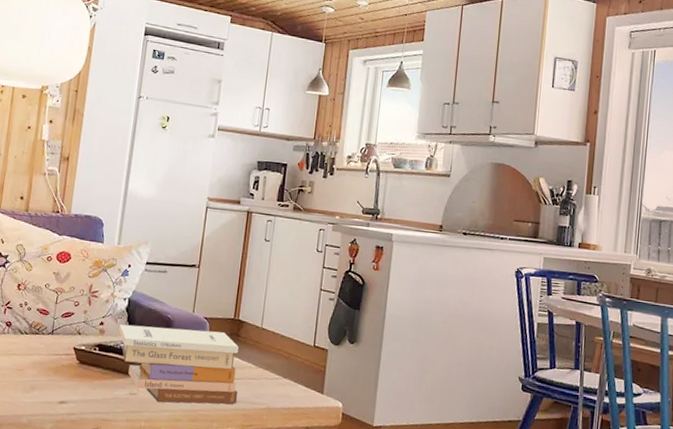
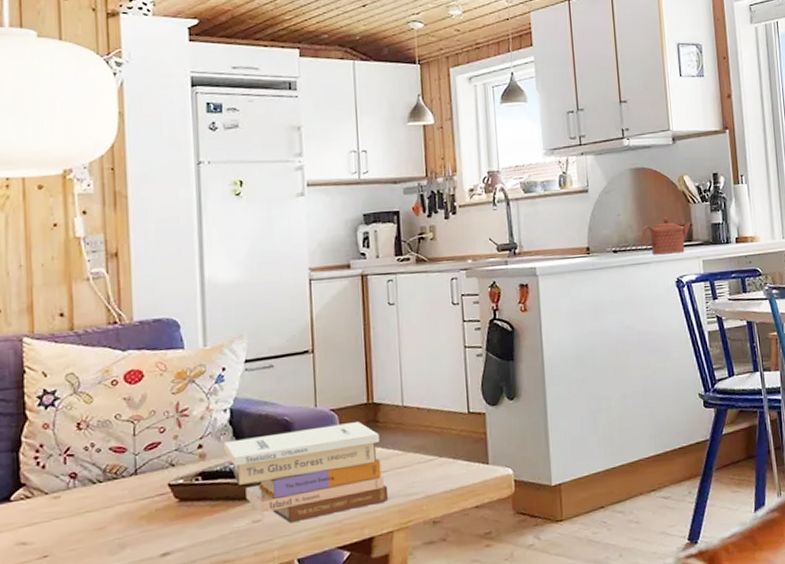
teapot: none [491,212,538,247] -> present [641,217,690,255]

